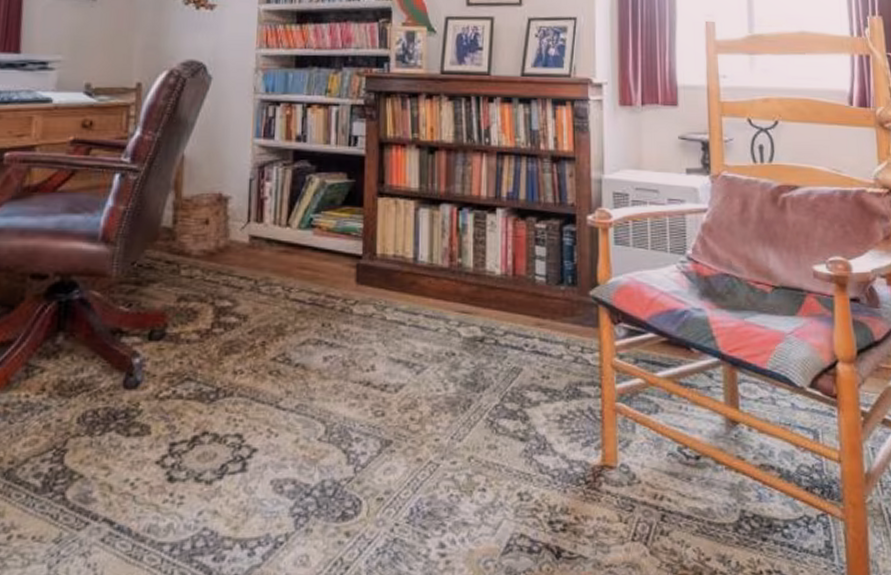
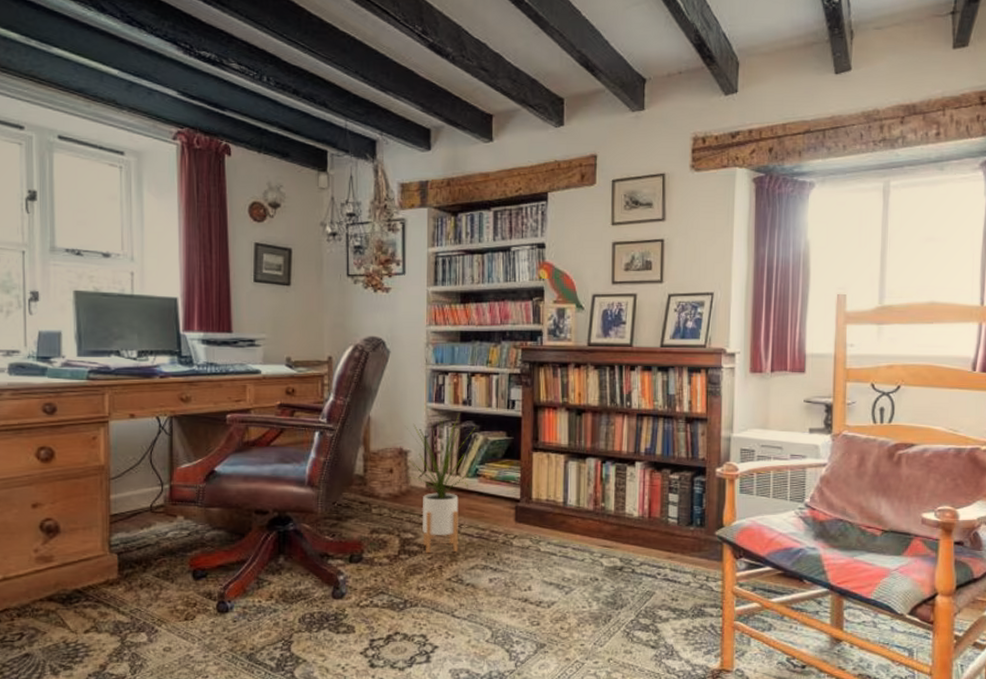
house plant: none [225,151,313,326] -> present [406,413,477,554]

